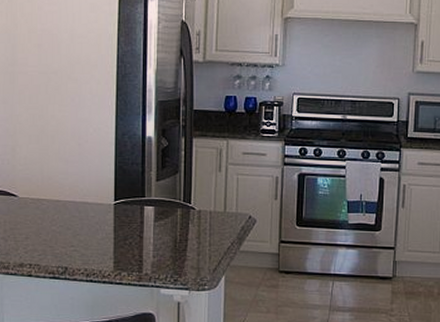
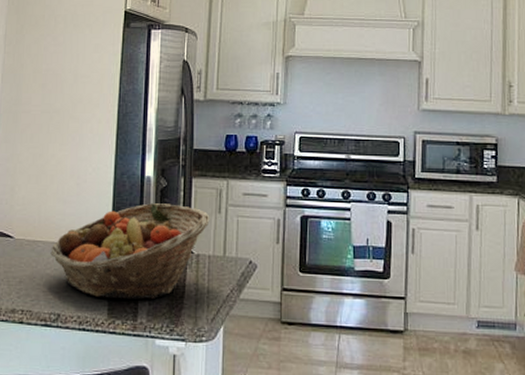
fruit basket: none [55,162,211,253] -> present [50,203,210,300]

